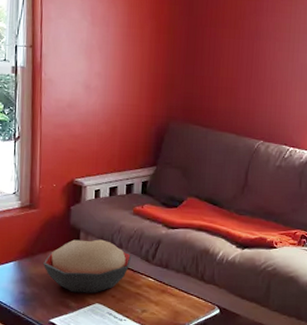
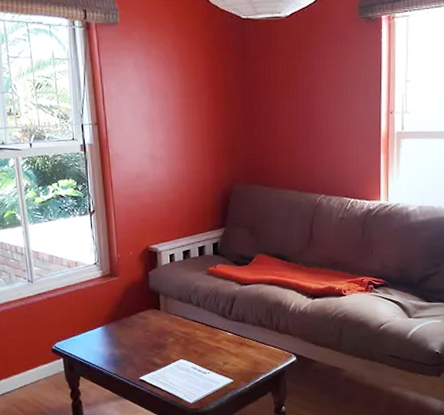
decorative bowl: present [44,239,132,293] -> none [129,300,210,351]

